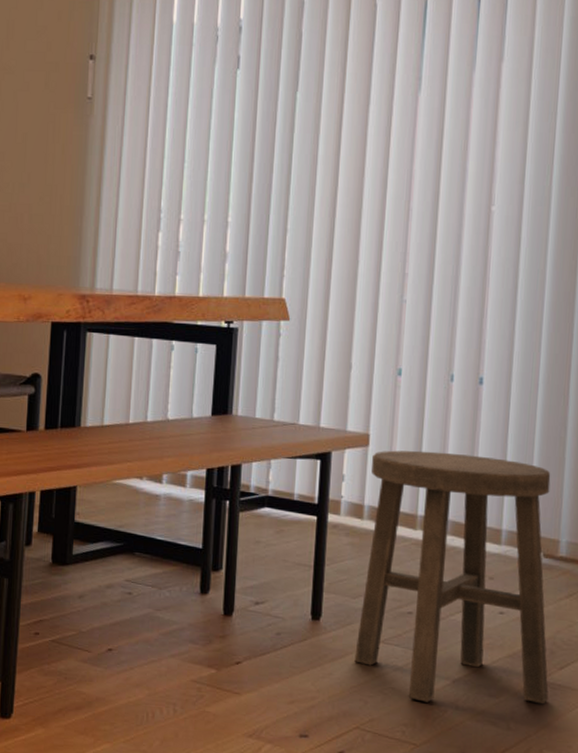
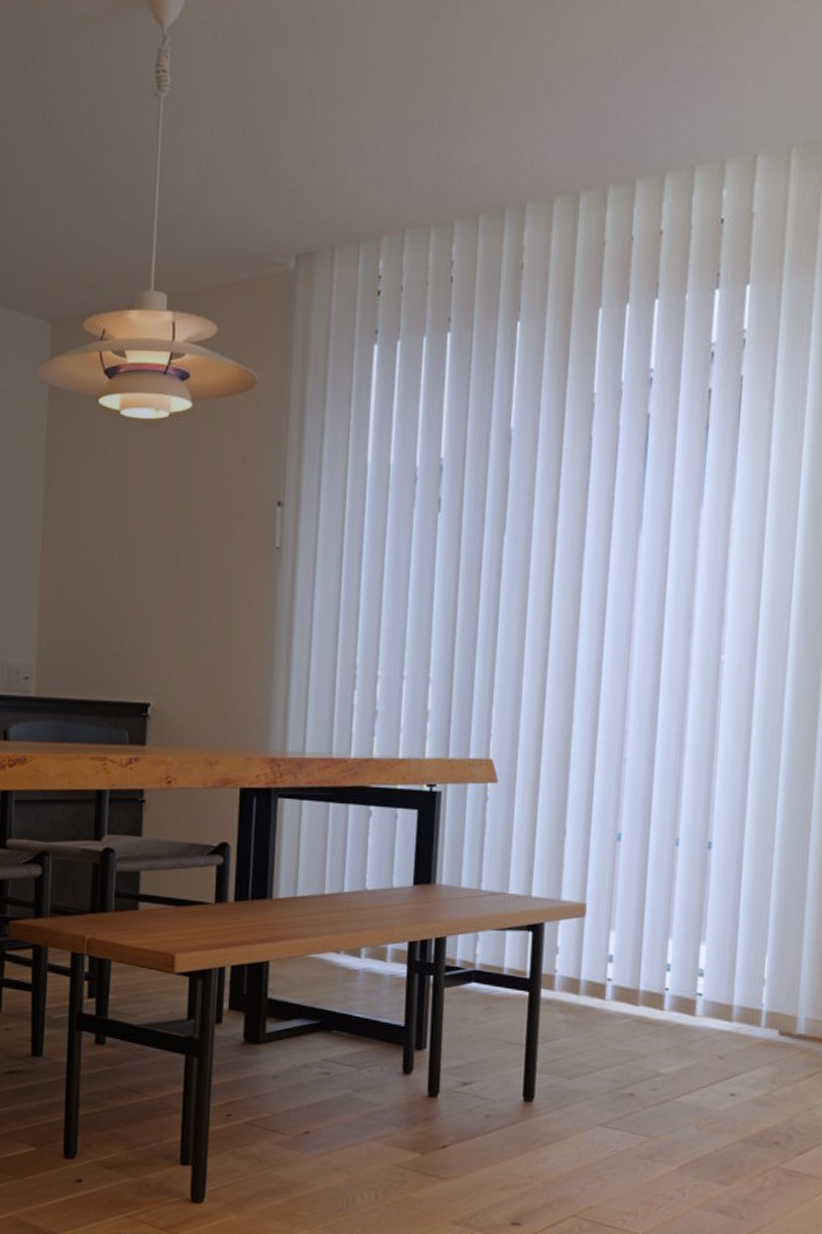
stool: present [354,450,551,705] -> none [570,921,788,1193]

